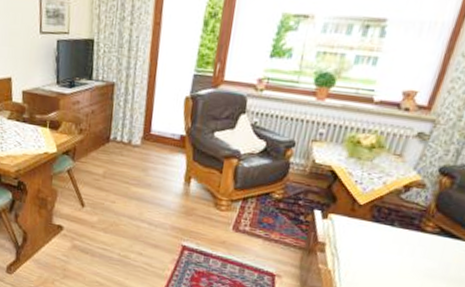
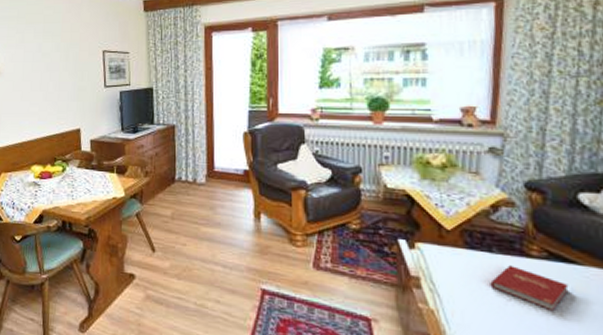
book: none [383,237,449,275] -> present [490,265,569,310]

